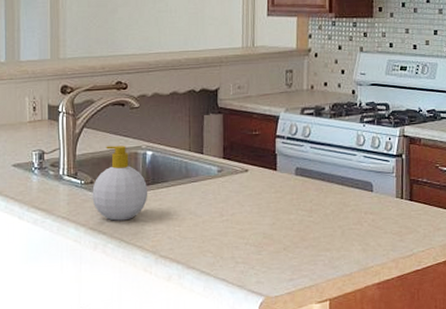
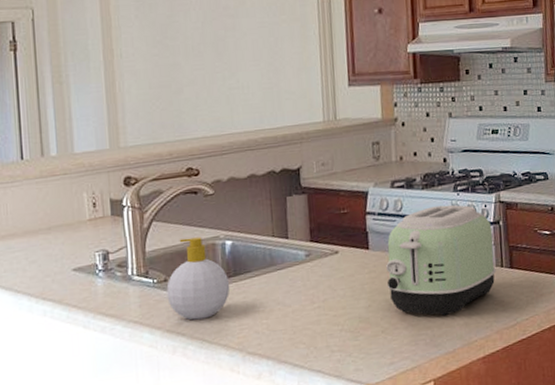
toaster: none [291,135,396,241] -> present [386,205,496,317]

